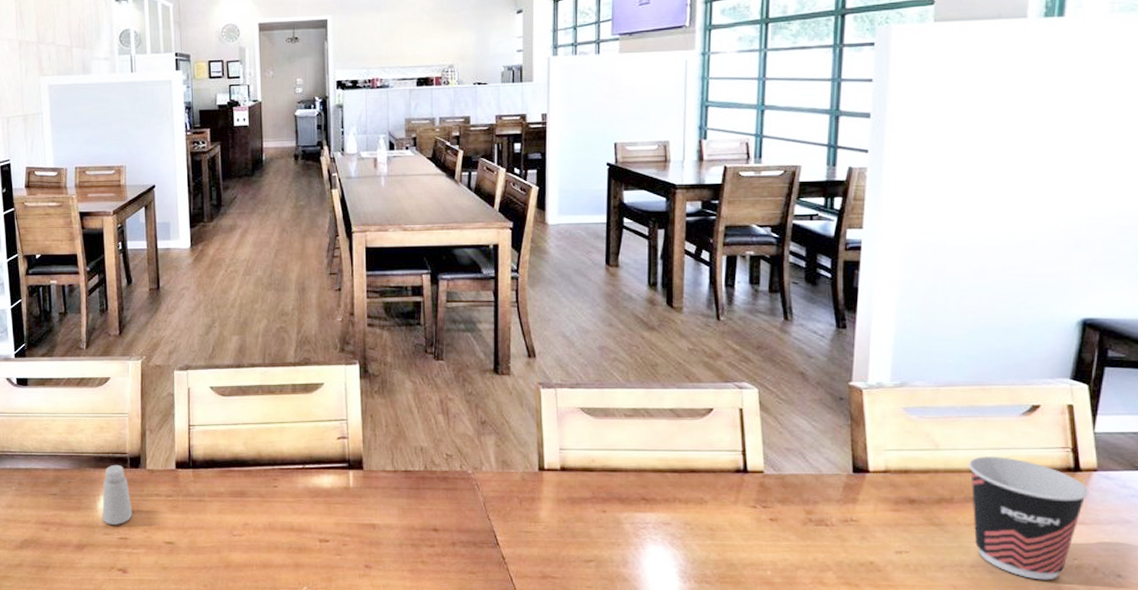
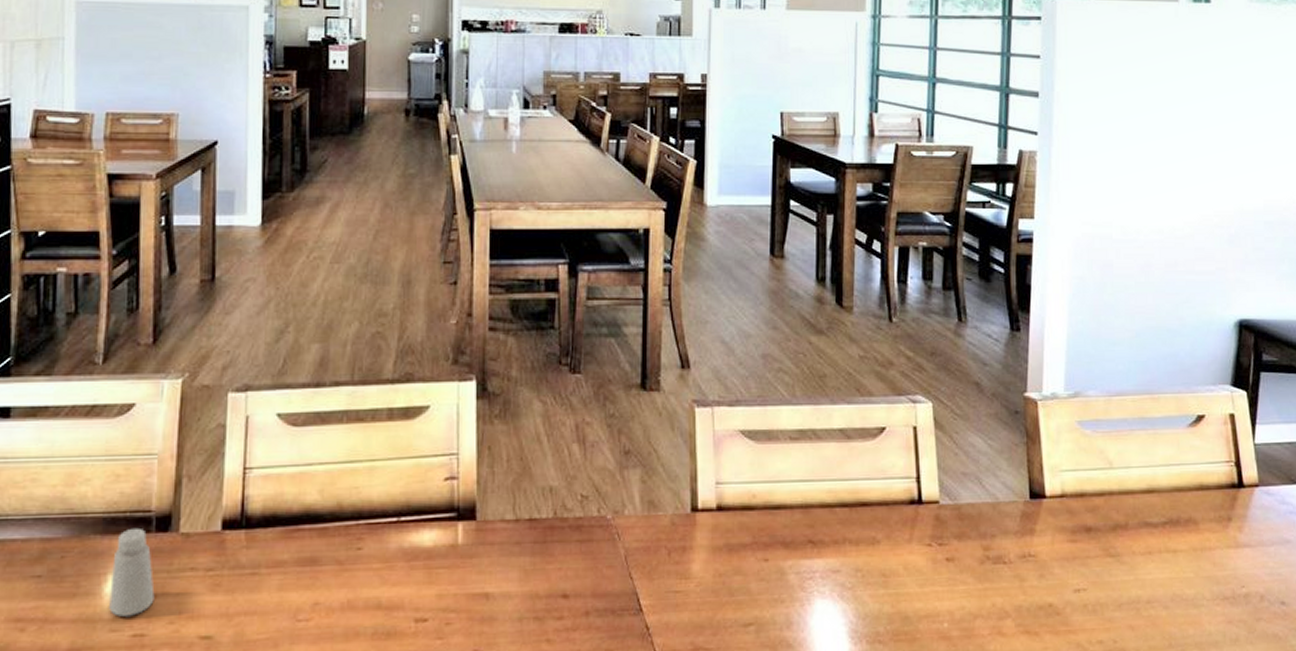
cup: present [968,456,1089,580] -> none [1140,474,1253,614]

